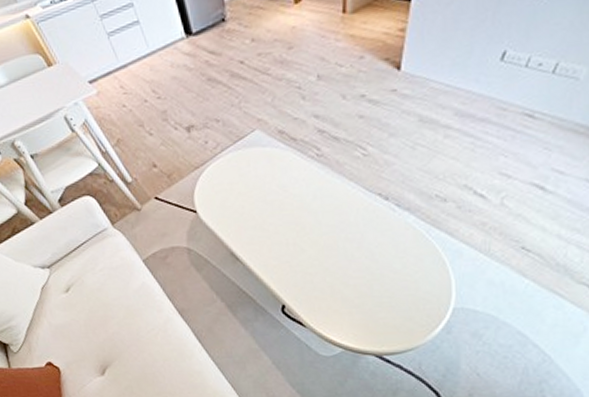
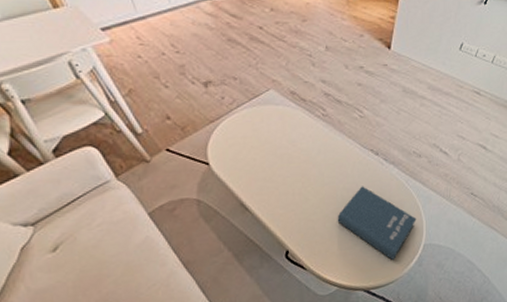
book: none [339,236,443,325] -> present [337,186,417,261]

